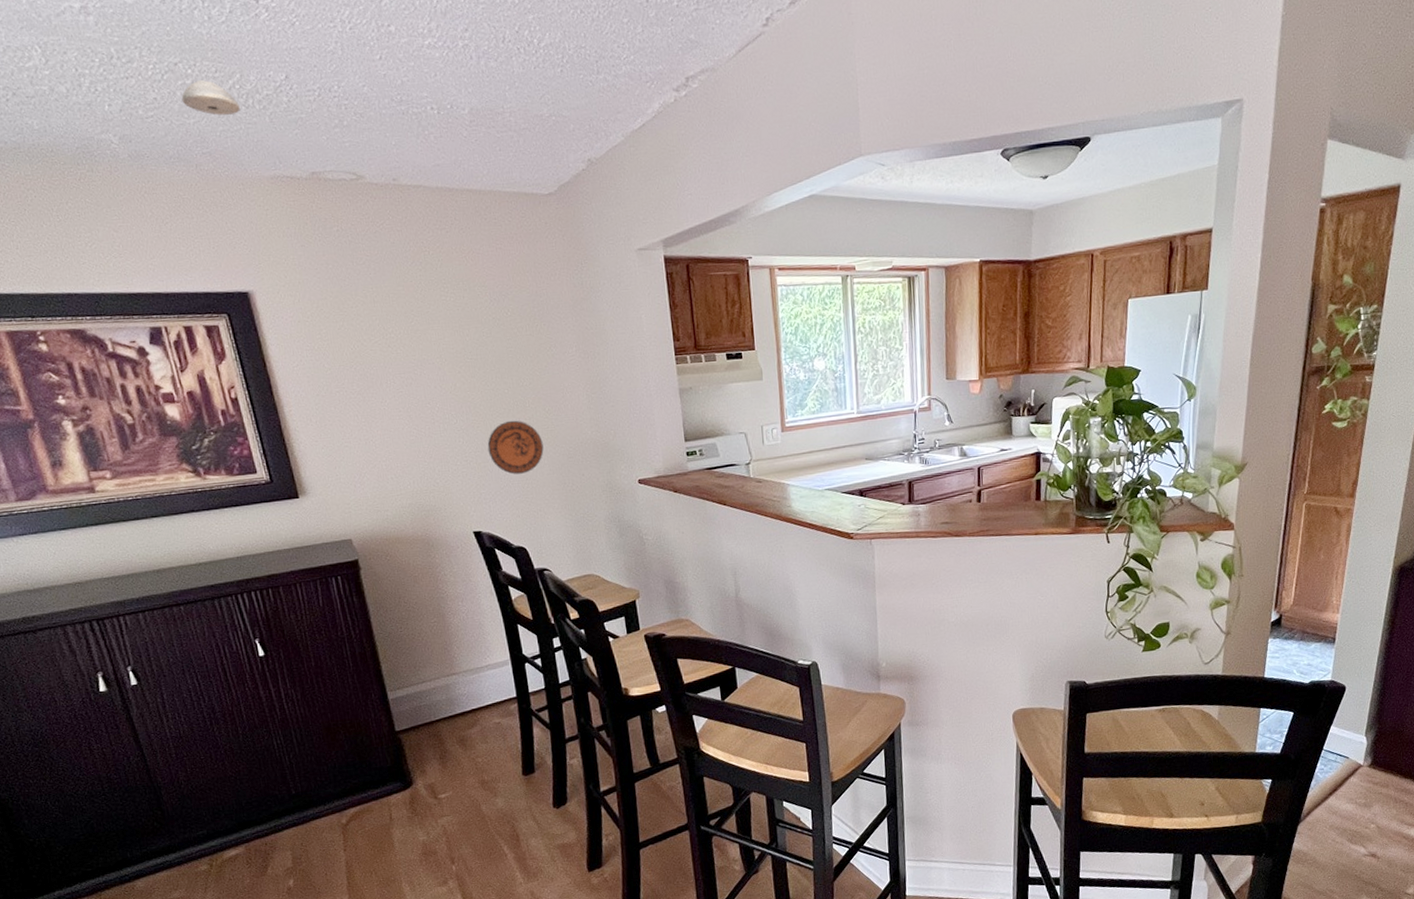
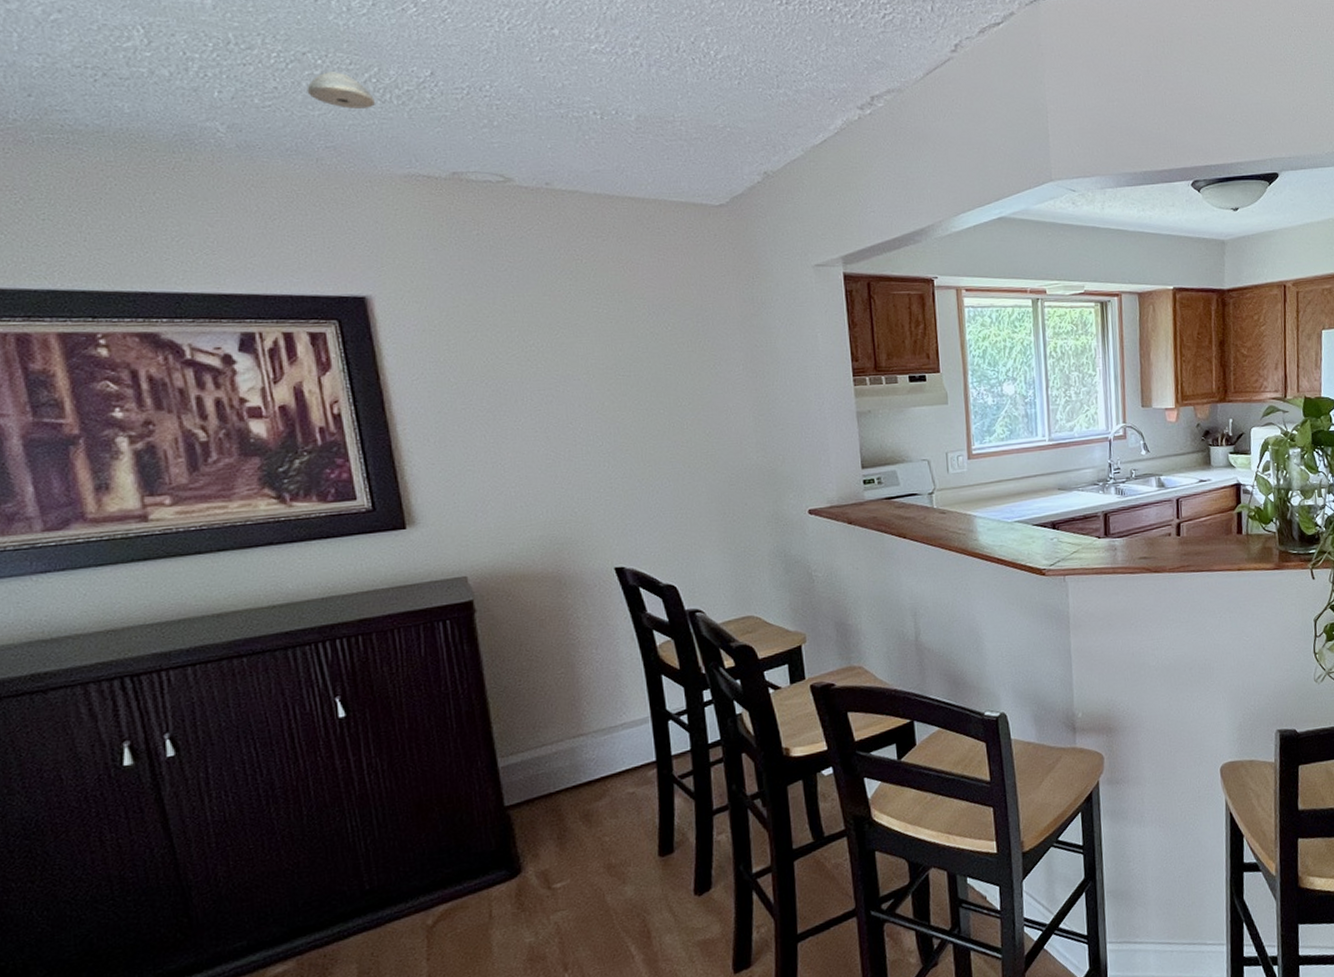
decorative plate: present [487,420,544,475] -> none [637,443,702,503]

